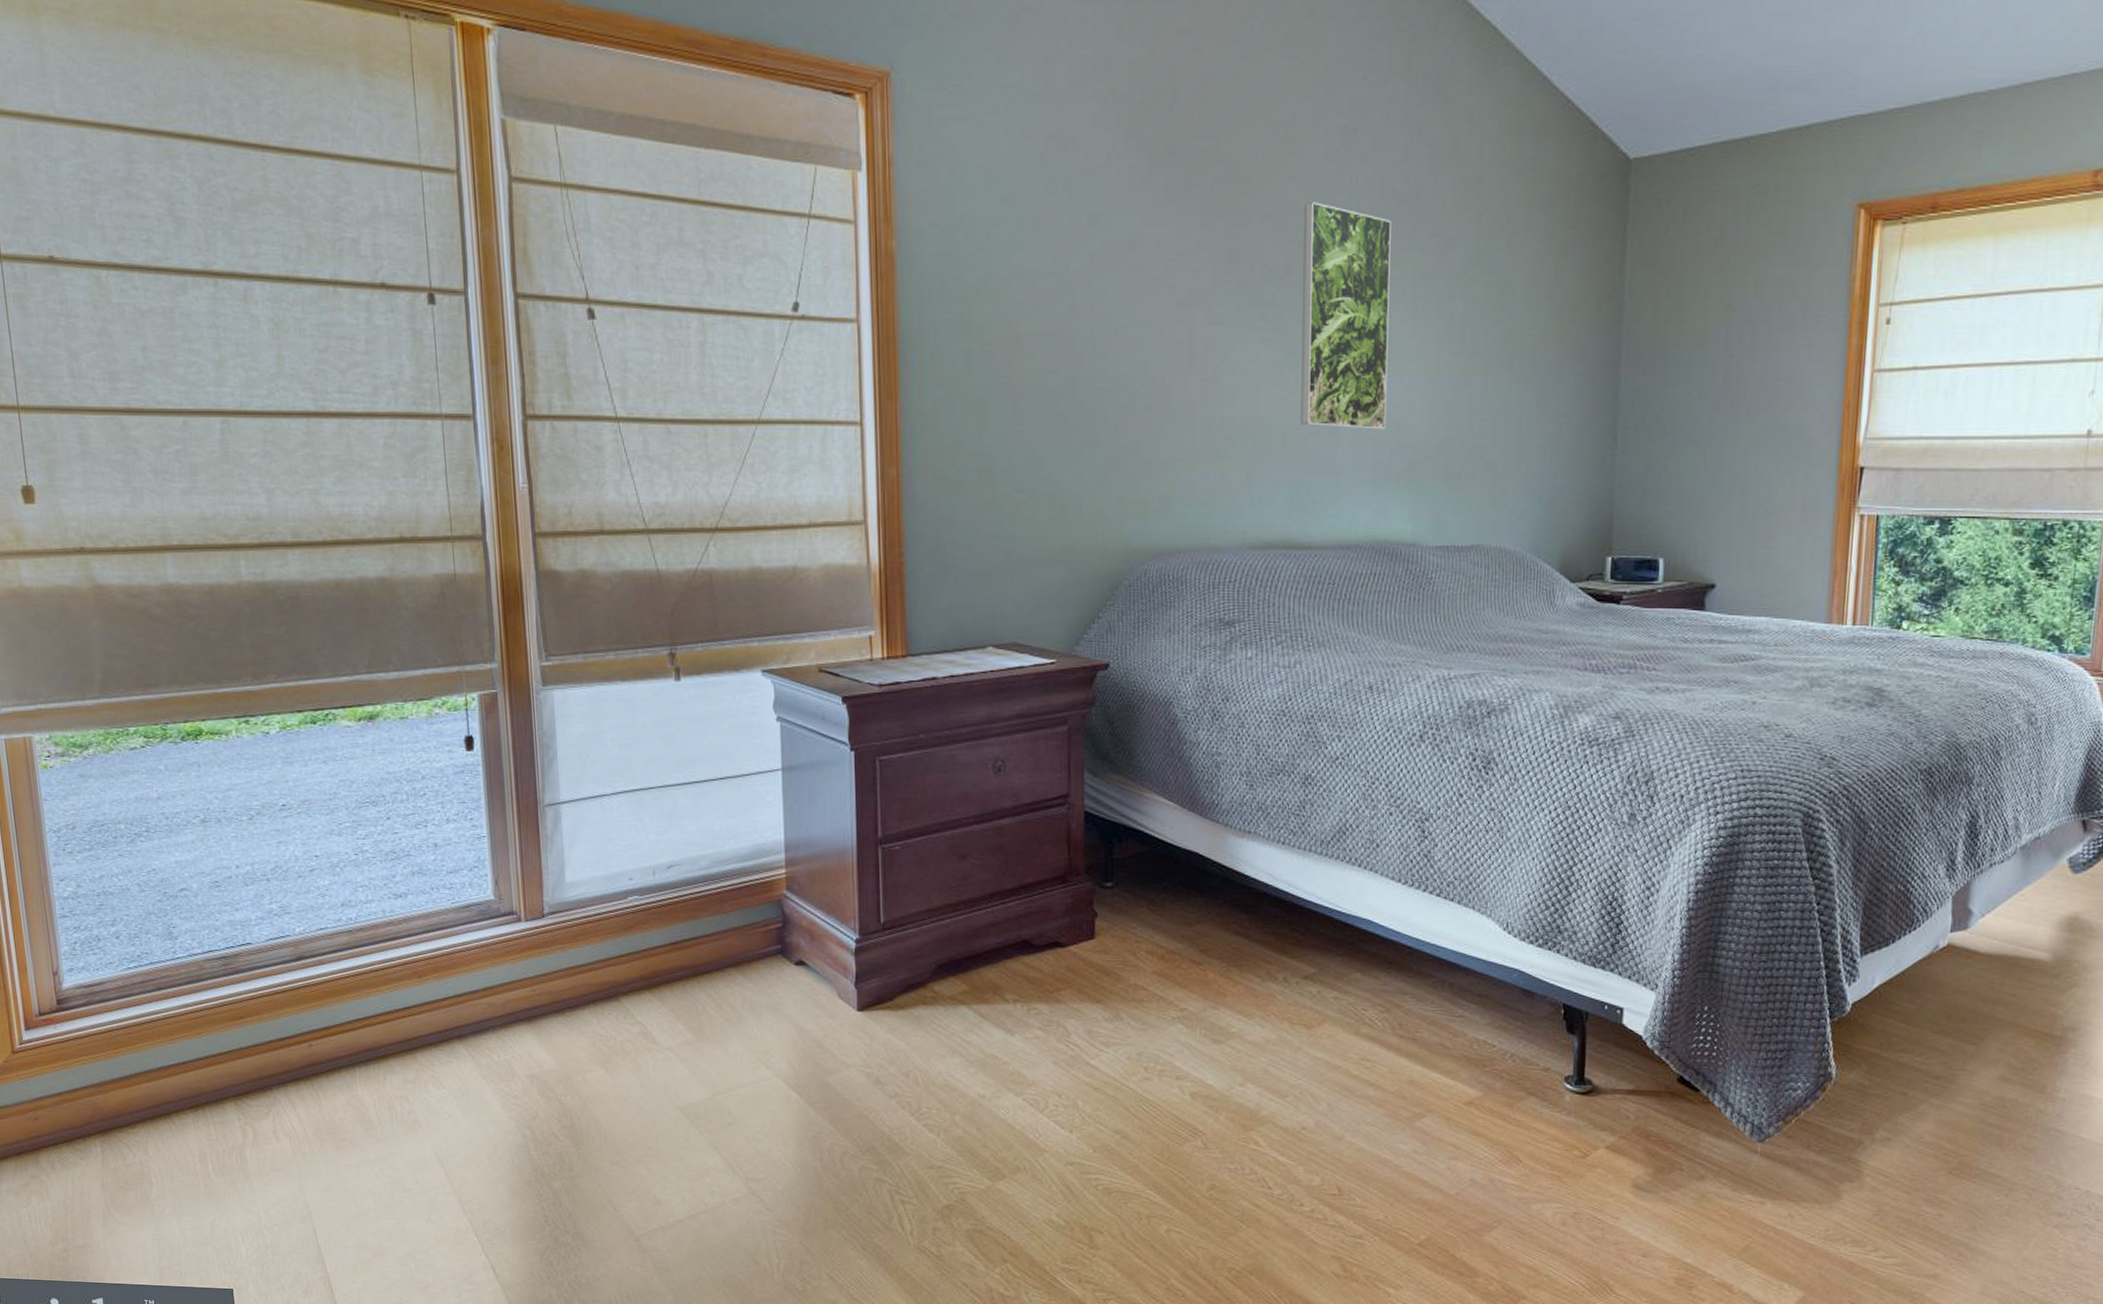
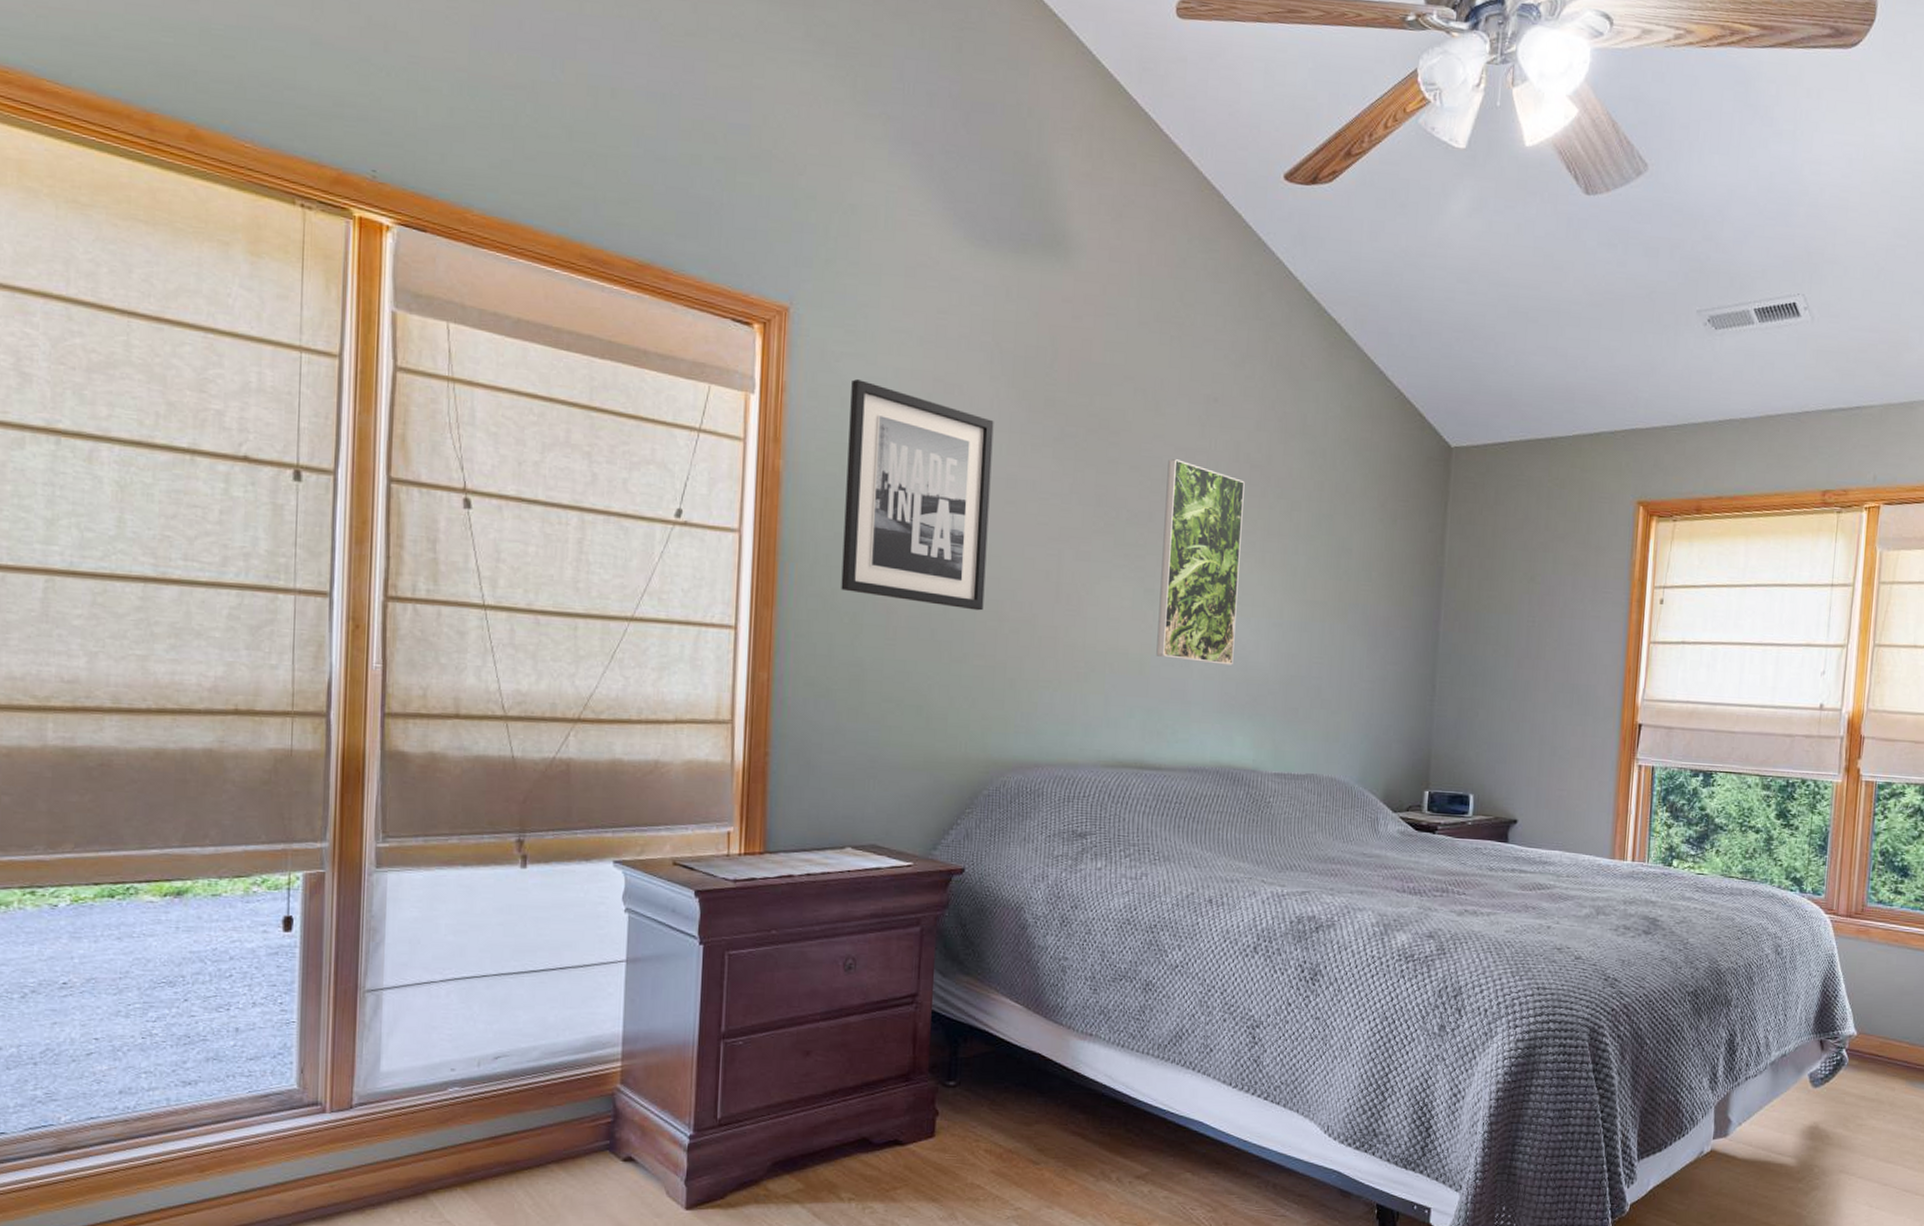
wall art: none [960,145,1113,388] -> present [841,379,994,611]

